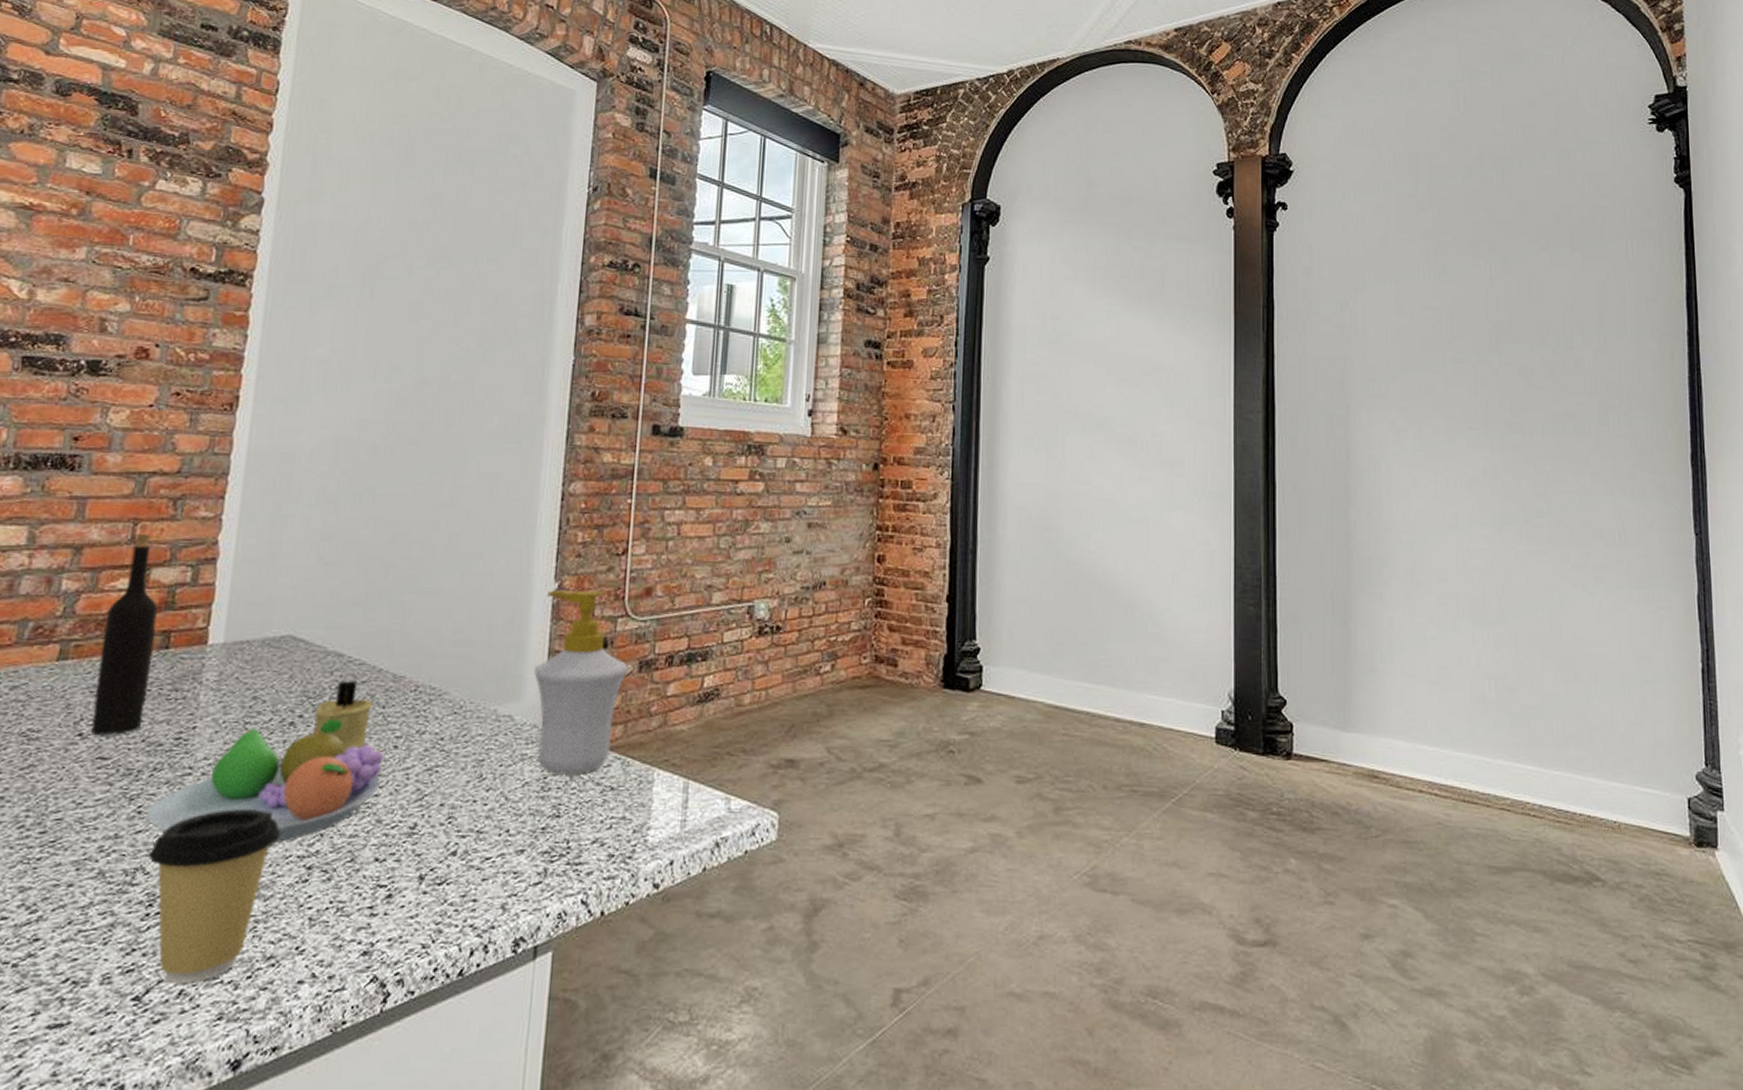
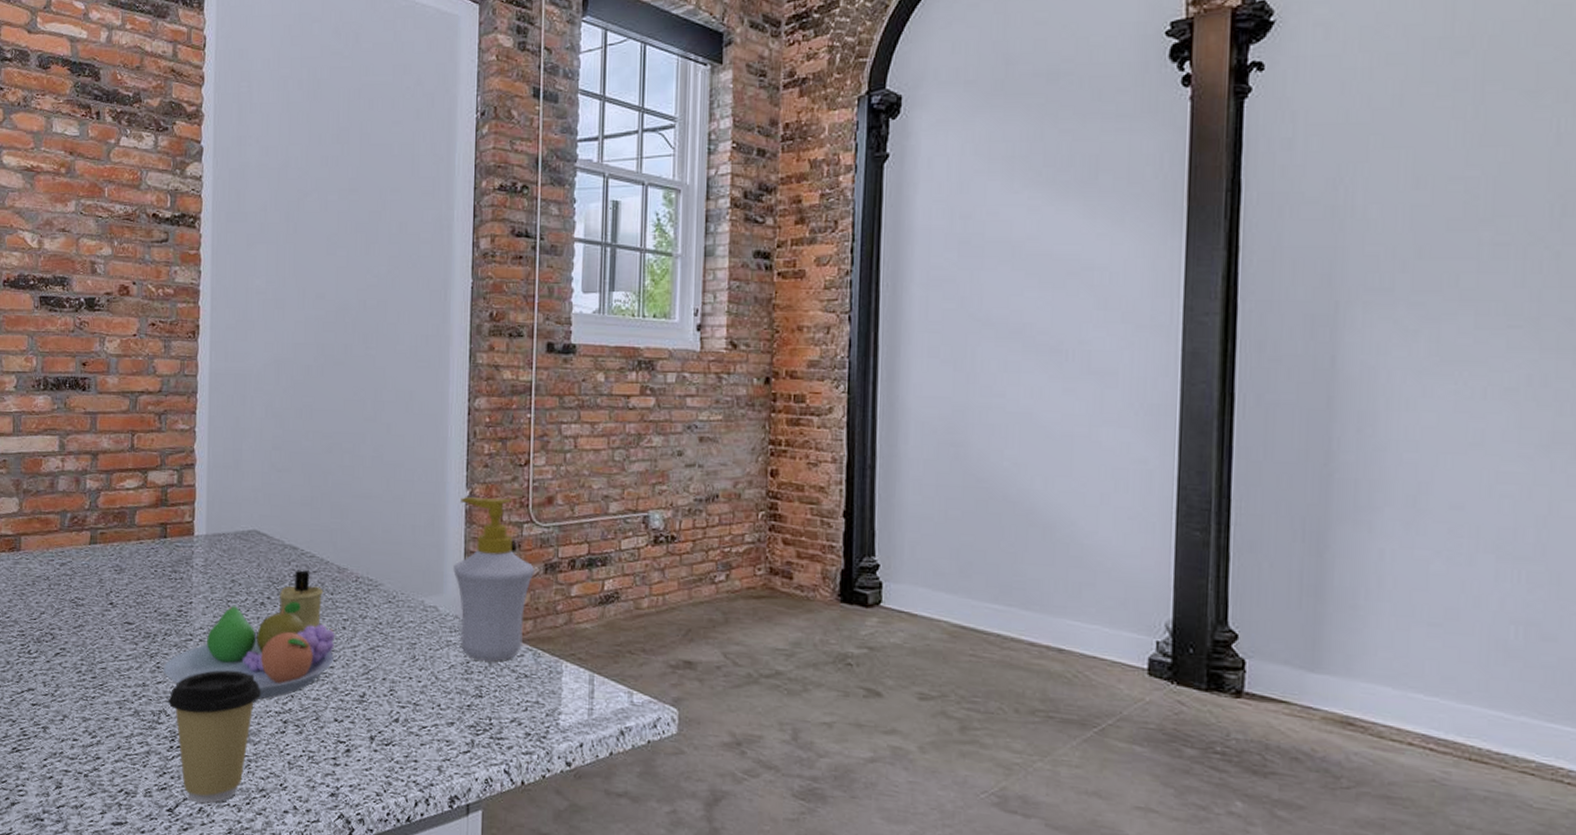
wine bottle: present [91,533,158,736] -> none [118,442,156,606]

